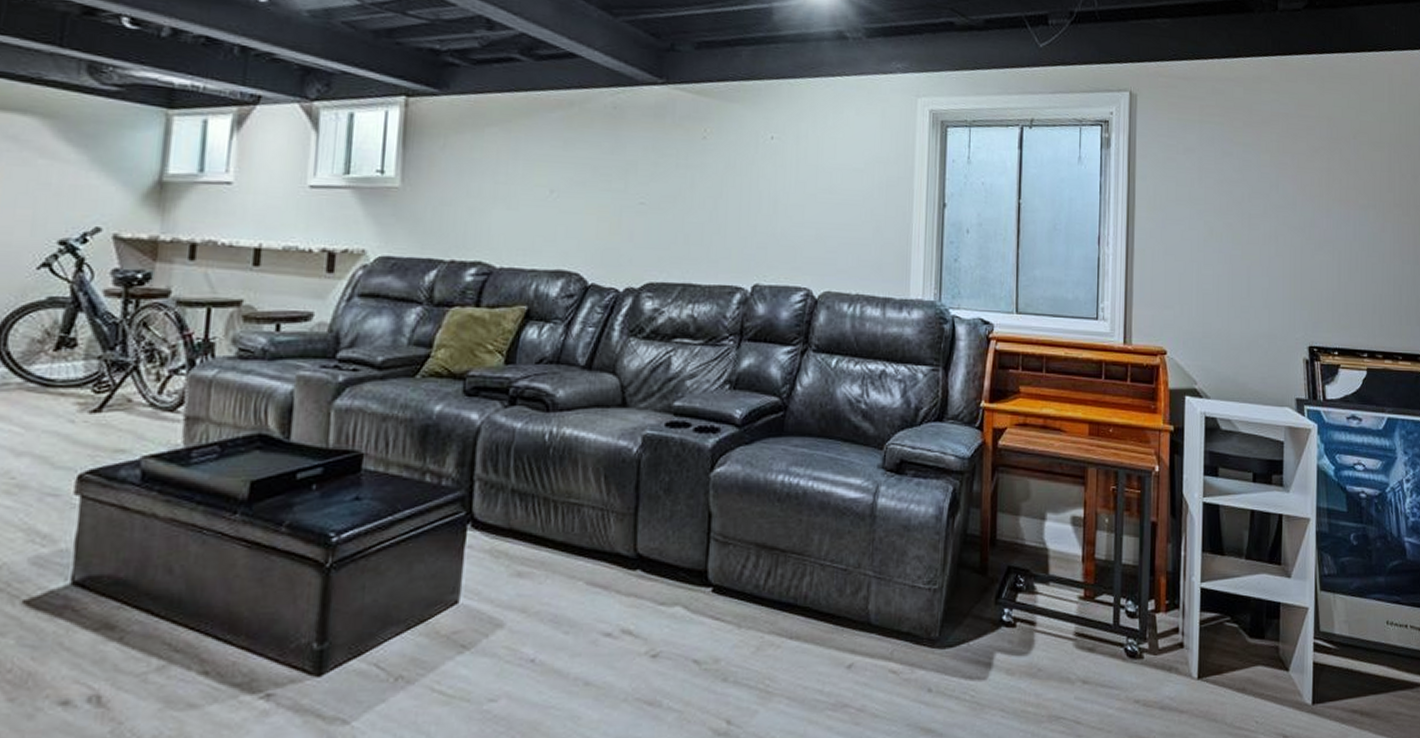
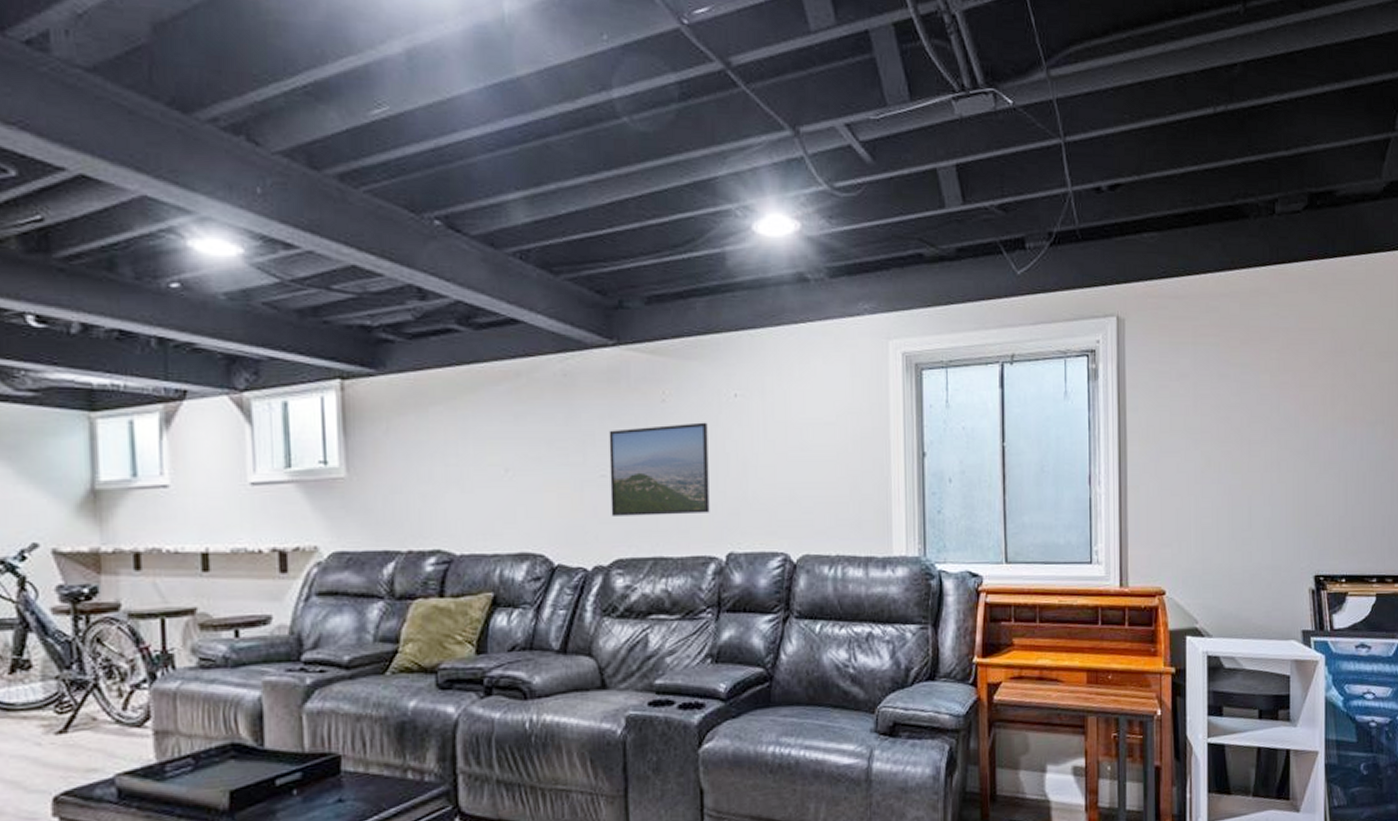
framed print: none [646,160,744,245] -> present [609,422,710,516]

